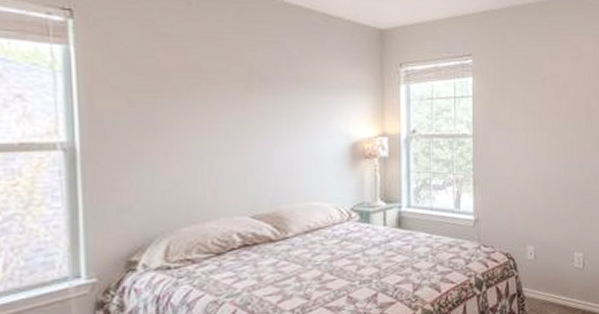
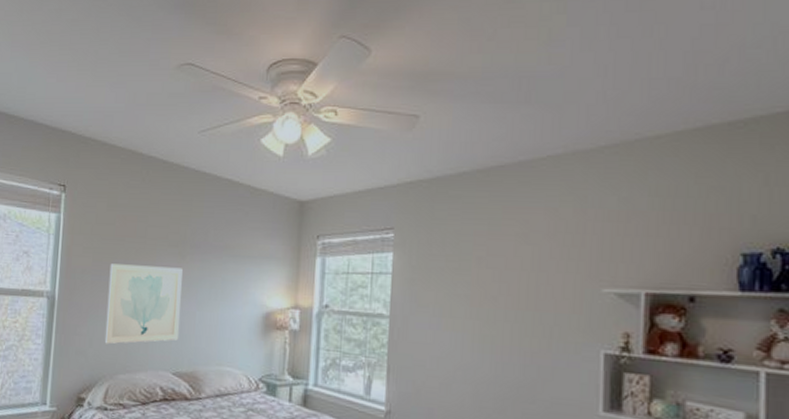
wall art: none [154,103,256,196] -> present [104,263,183,344]

